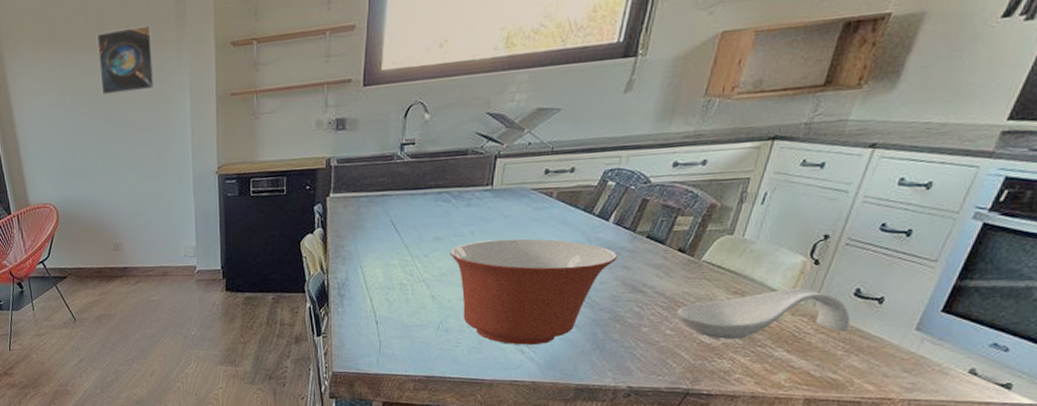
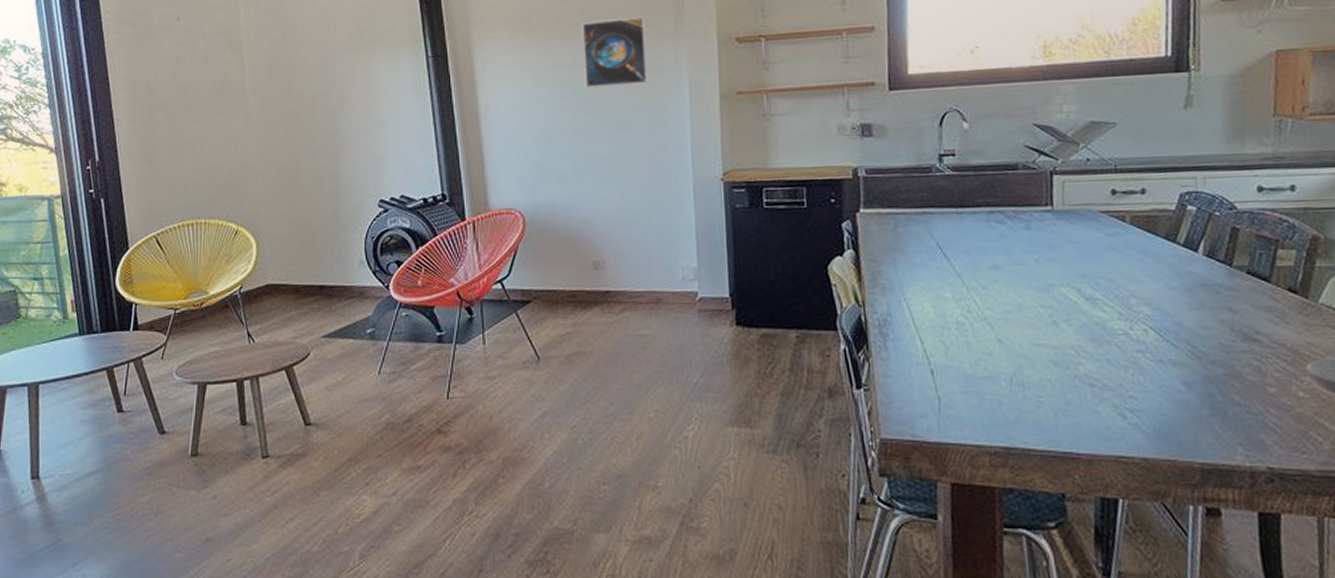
mixing bowl: present [450,238,618,345] -> none [1013,270,1218,407]

